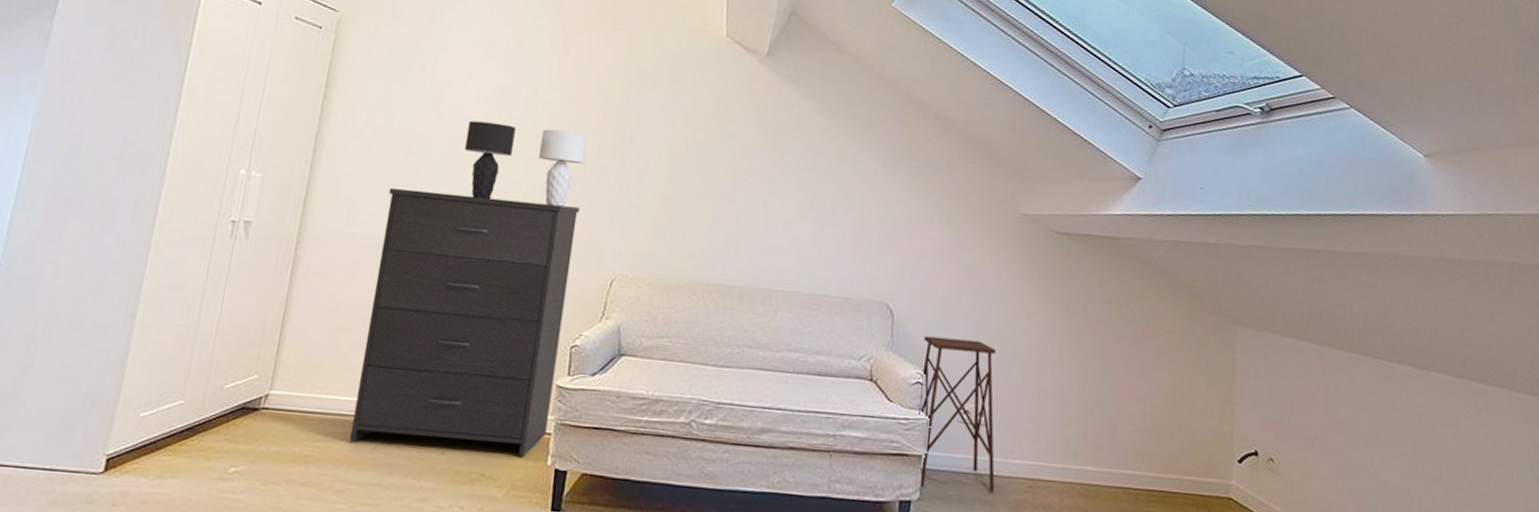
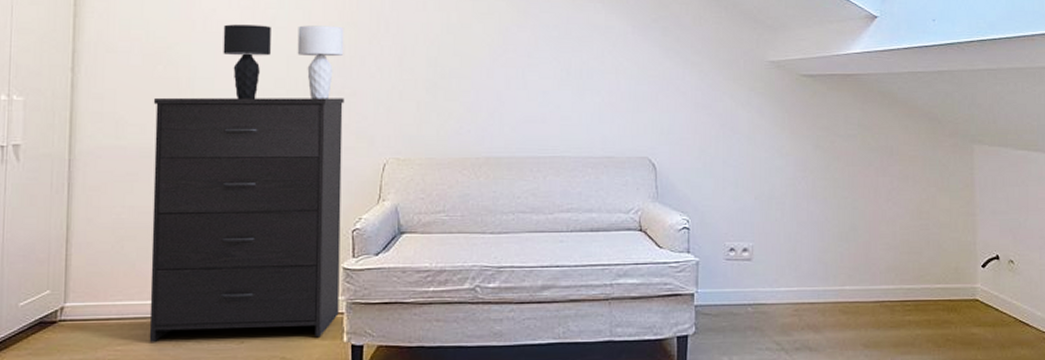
side table: present [919,336,996,492] -> none [686,184,764,322]

